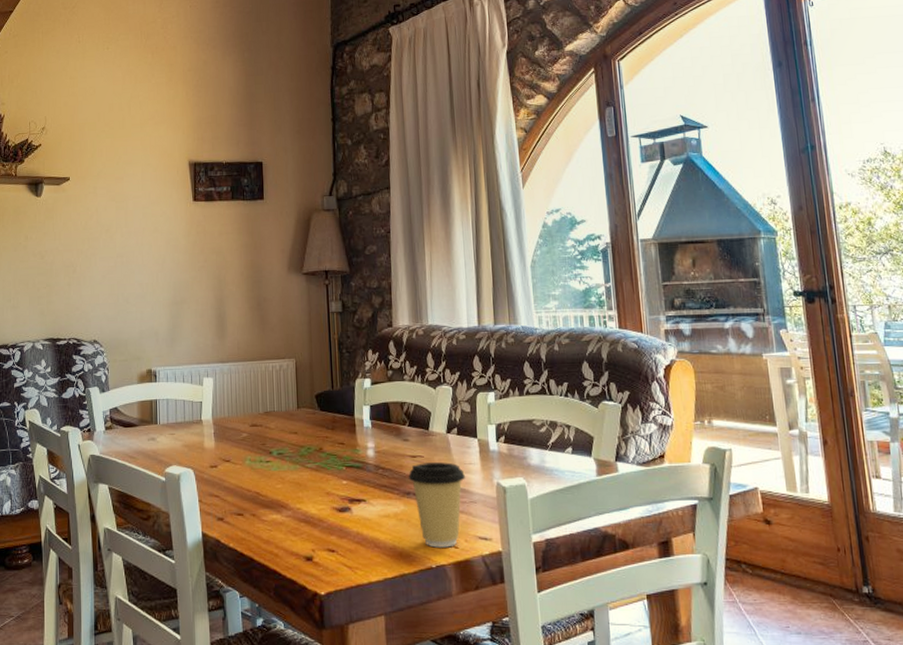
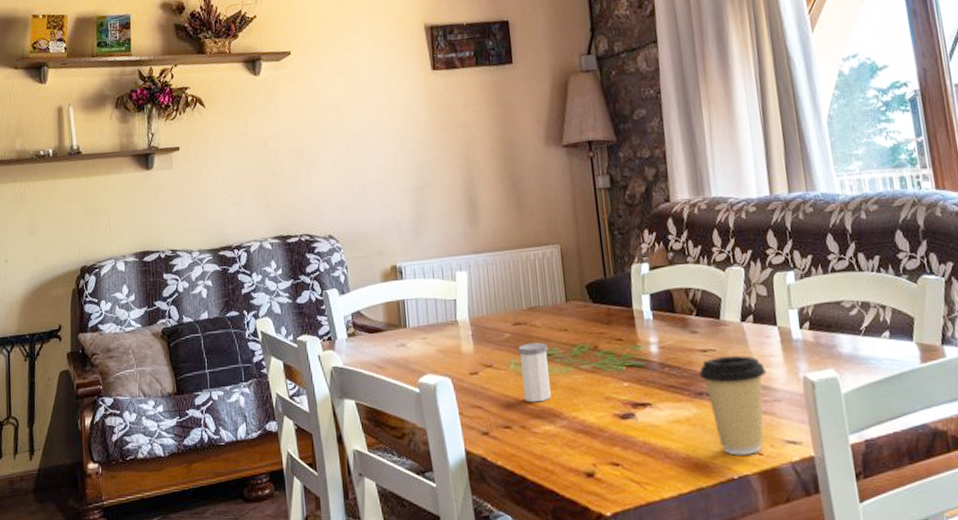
salt shaker: none [254,442,279,494] -> present [518,342,551,403]

